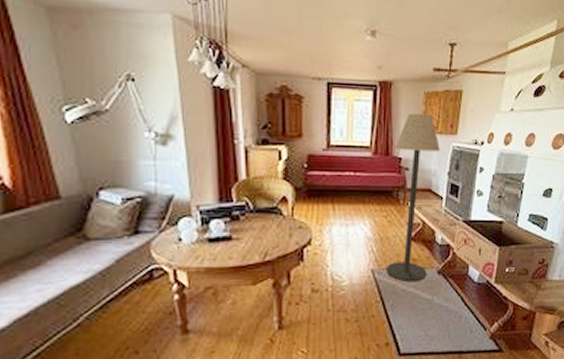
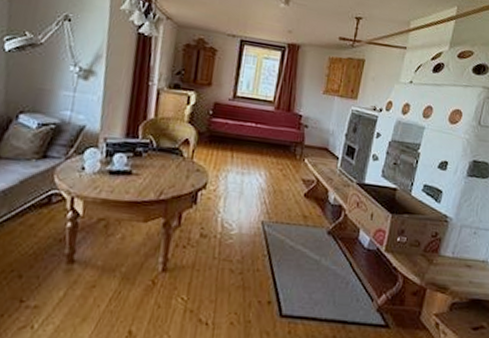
floor lamp: present [387,113,440,283] -> none [276,75,340,240]

